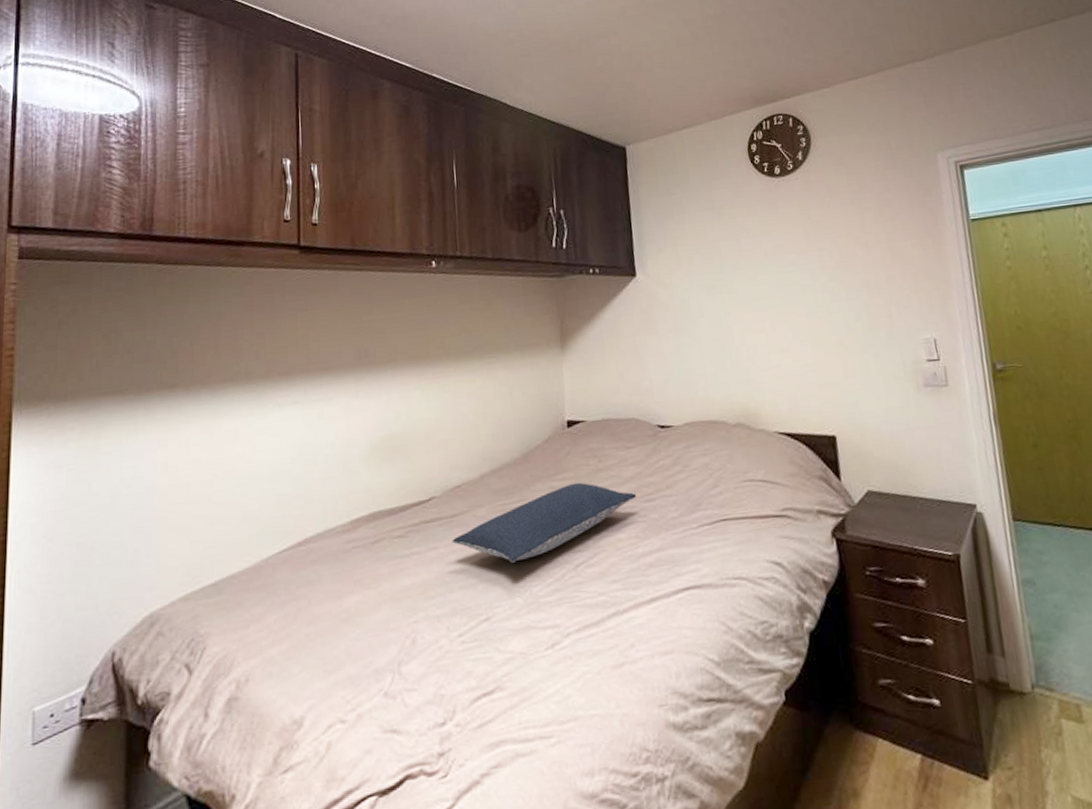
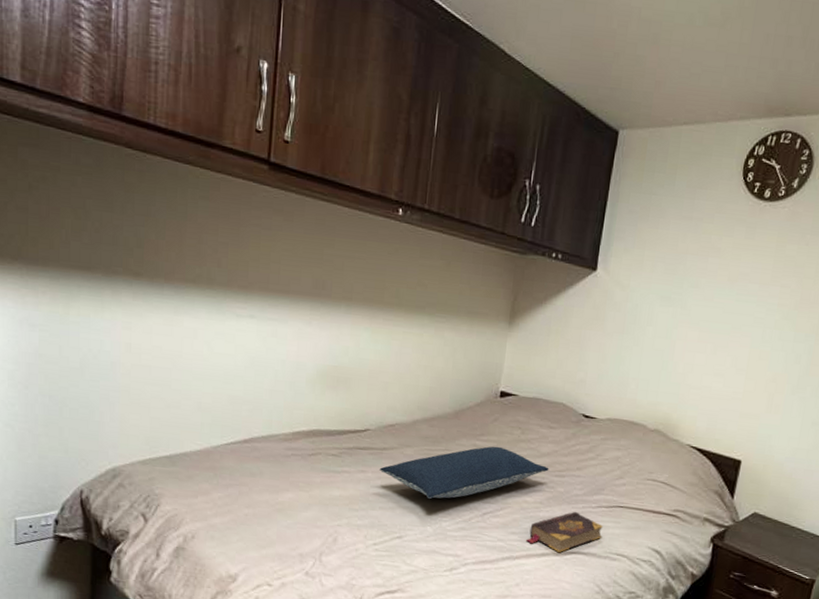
book: none [630,537,712,593] -> present [526,511,603,552]

